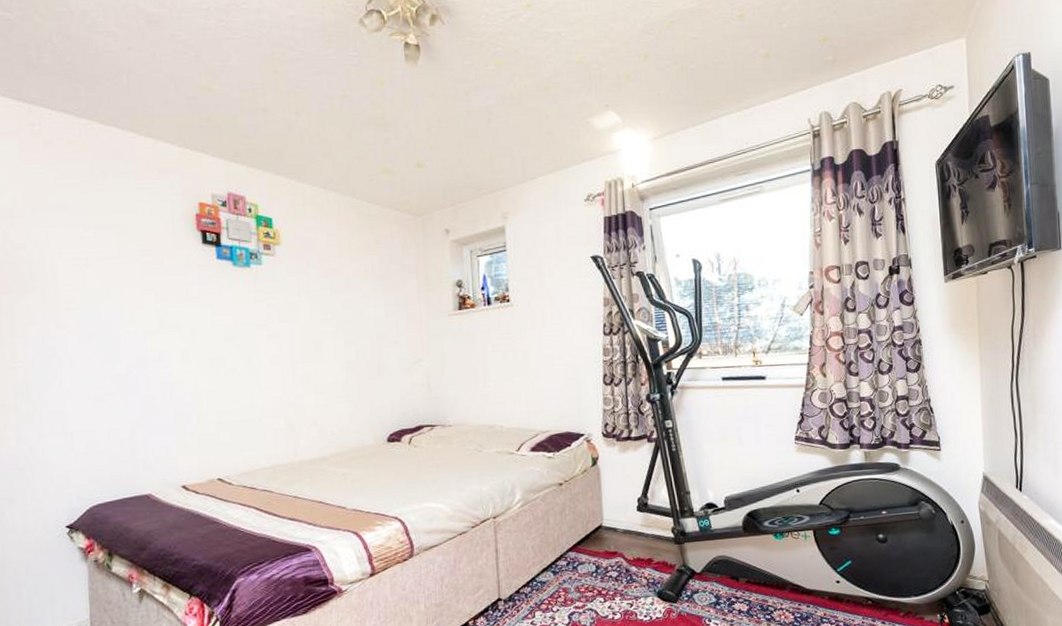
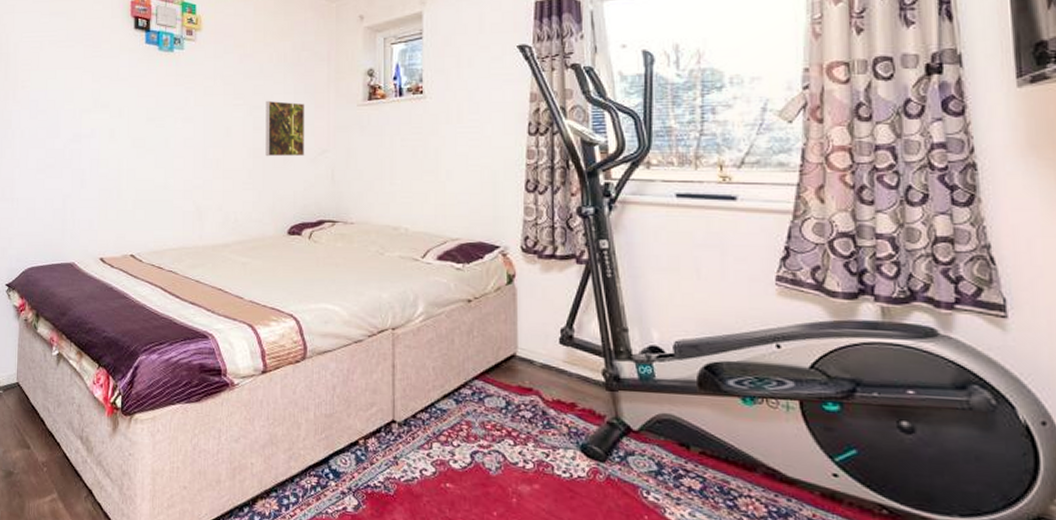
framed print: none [356,313,400,369] -> present [265,100,305,157]

